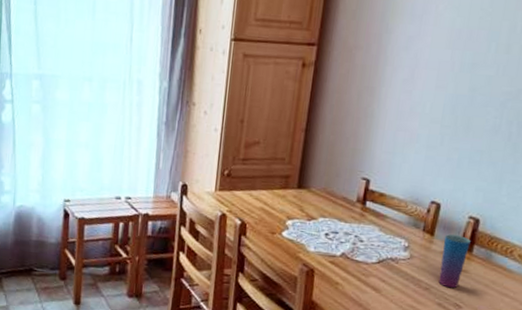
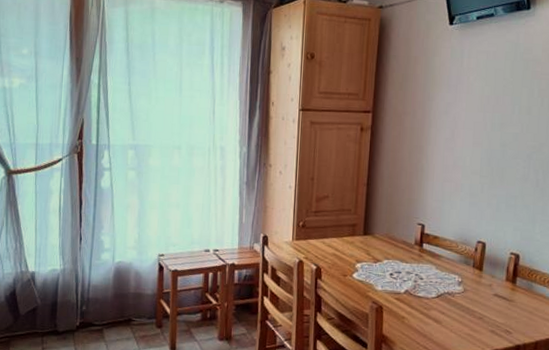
cup: present [438,234,471,289] -> none [490,269,514,317]

